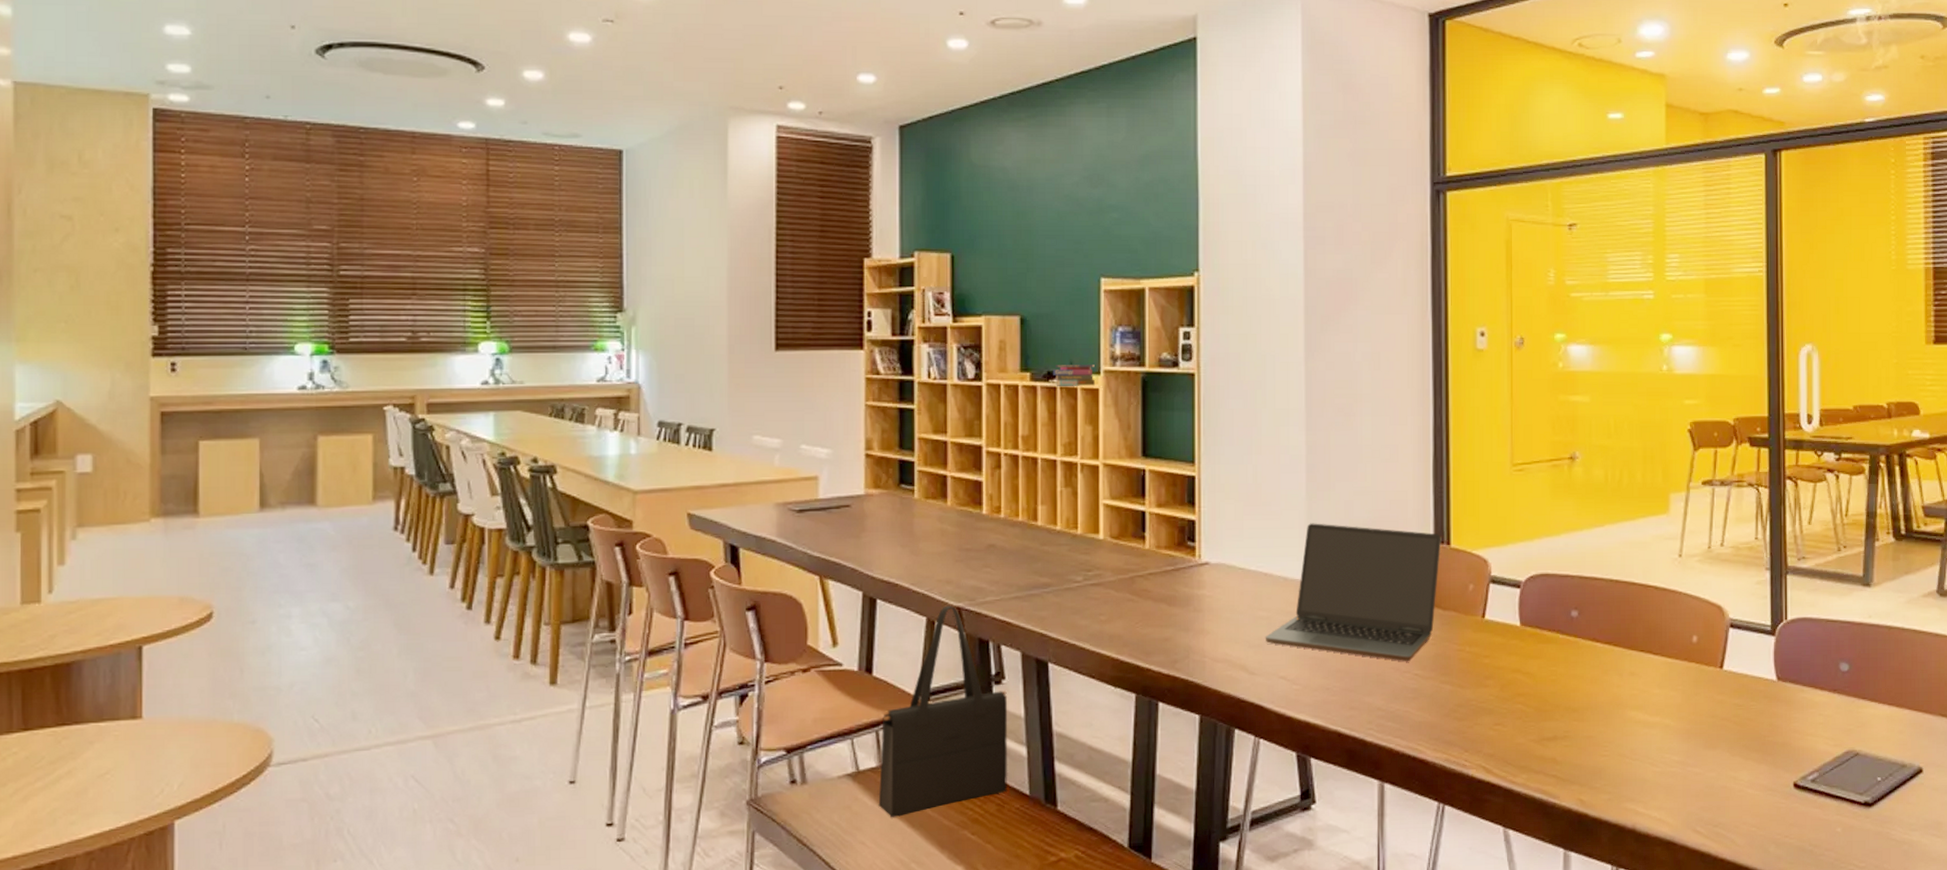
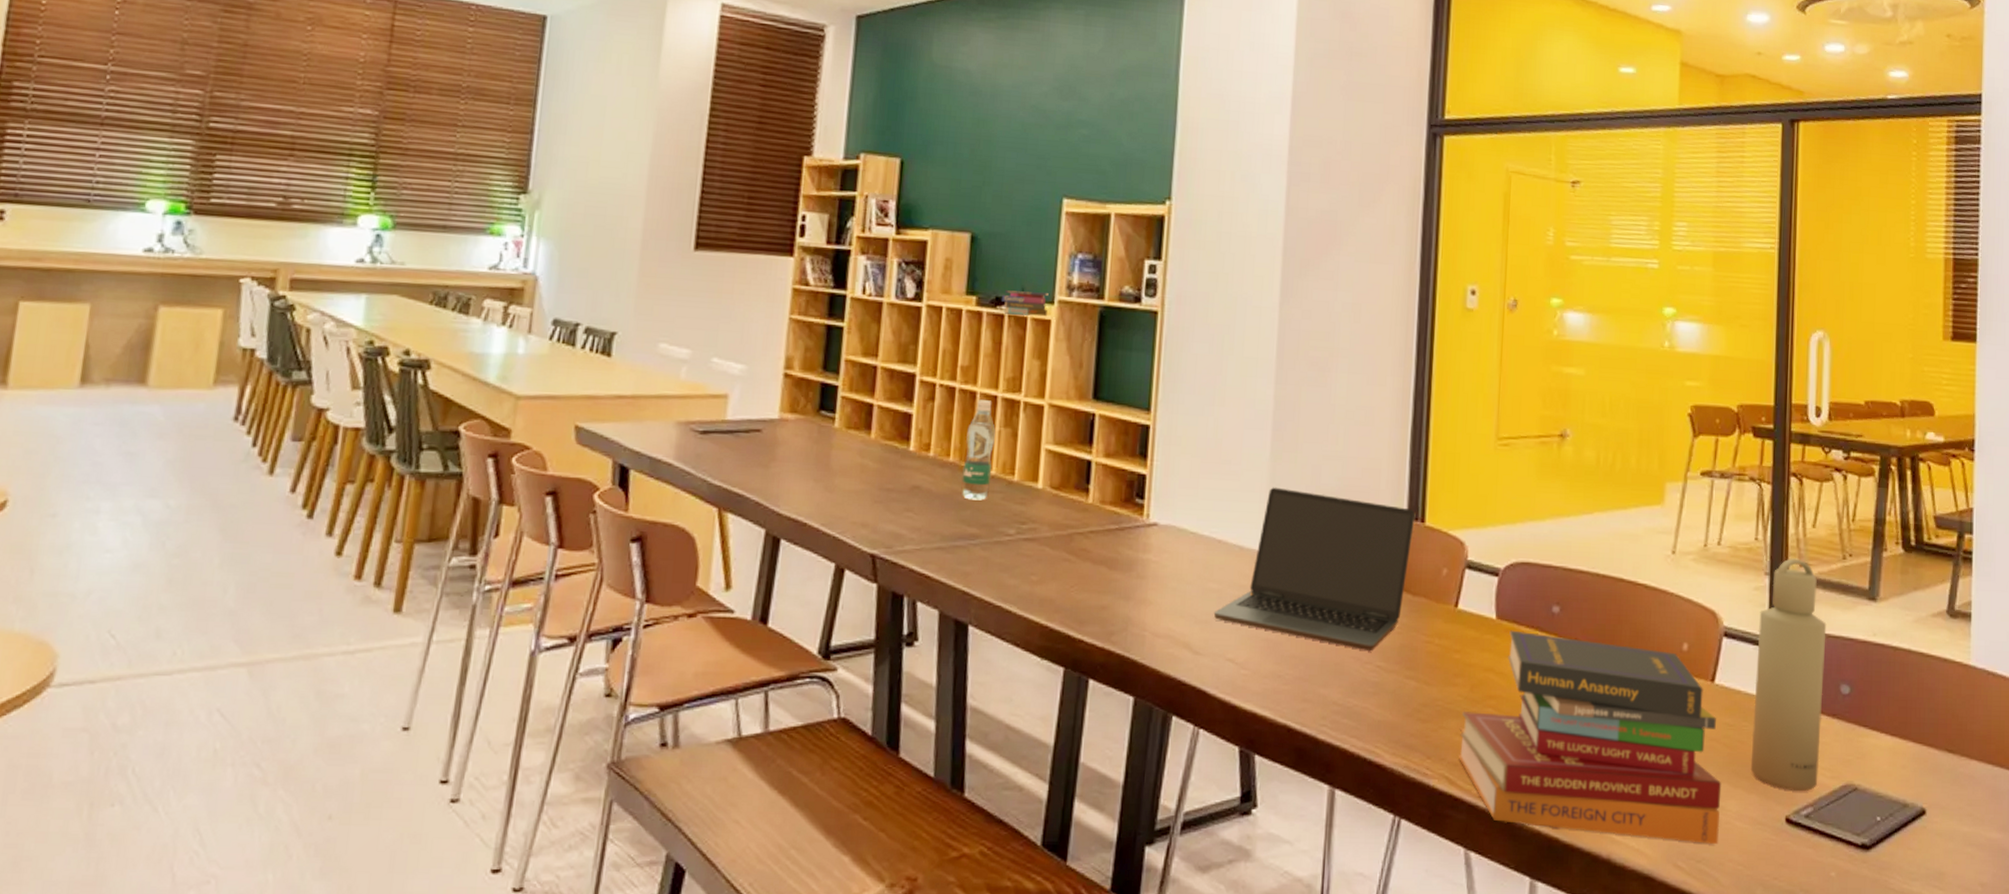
tote bag: present [878,605,1008,817] -> none [759,551,919,794]
bottle: none [1031,464,1057,553] -> present [961,400,996,500]
books: none [1492,635,1734,810] -> present [1458,630,1722,844]
bottle: none [1759,553,1825,759] -> present [1750,558,1827,791]

